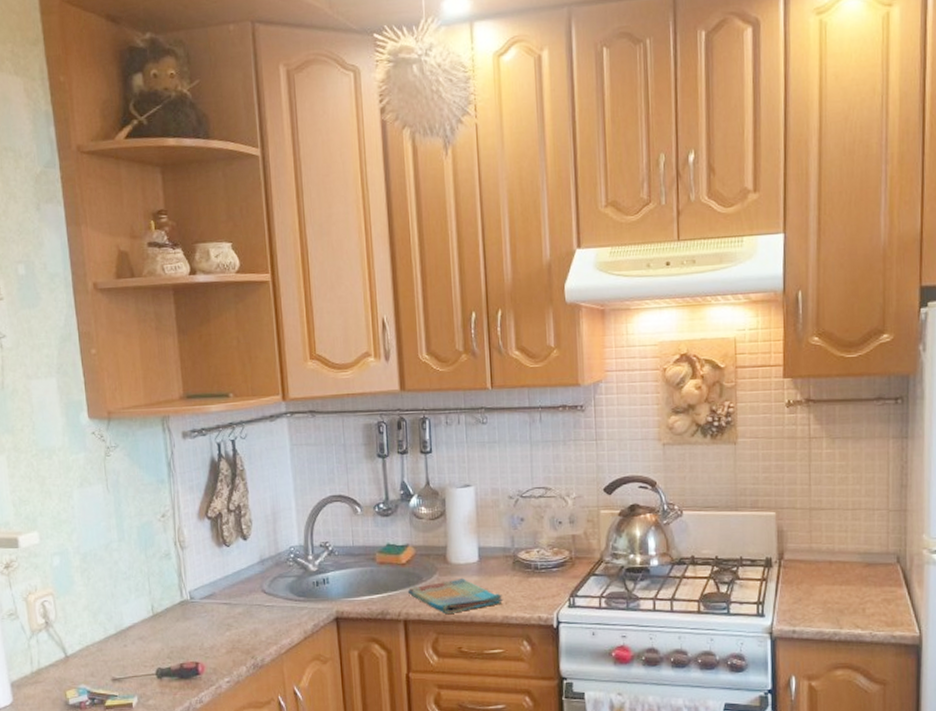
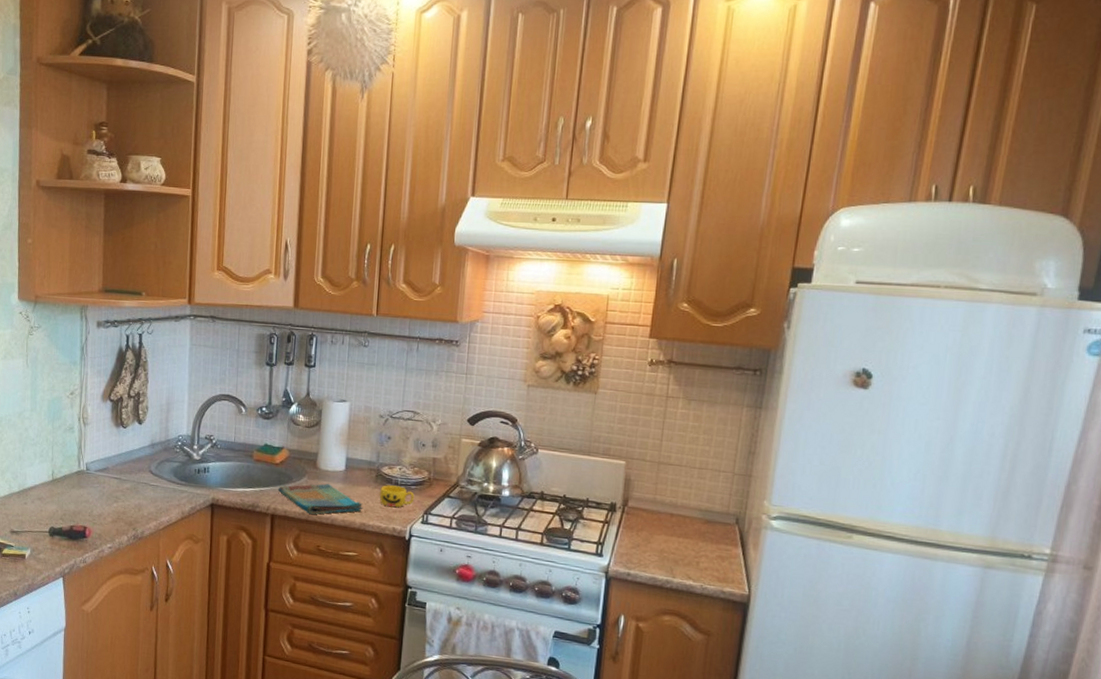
cup: none [519,570,558,595] -> present [379,485,415,508]

